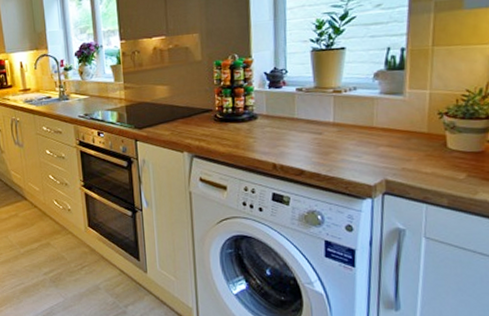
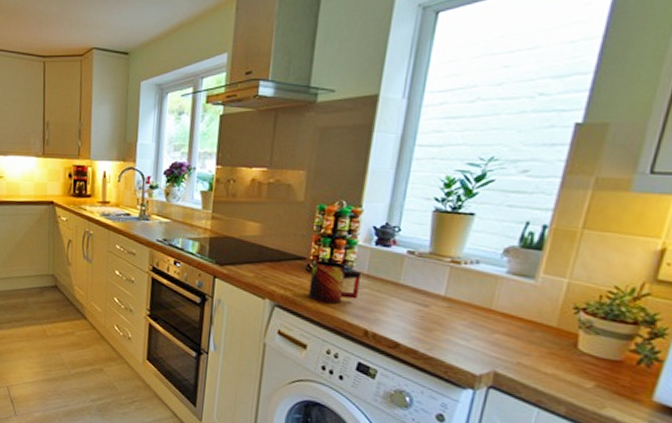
mug: none [218,108,262,147] -> present [308,259,361,304]

